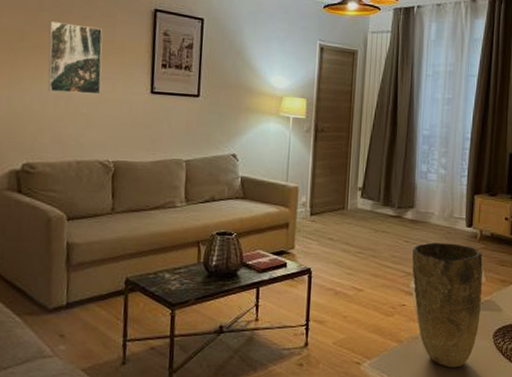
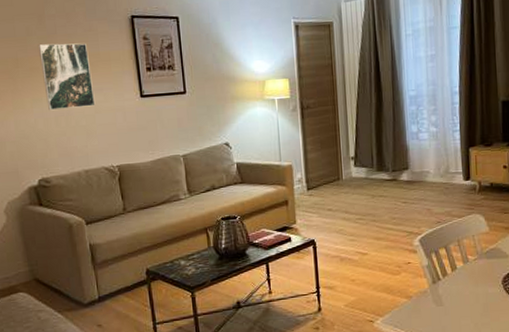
vase: present [412,242,483,368] -> none [412,198,487,316]

